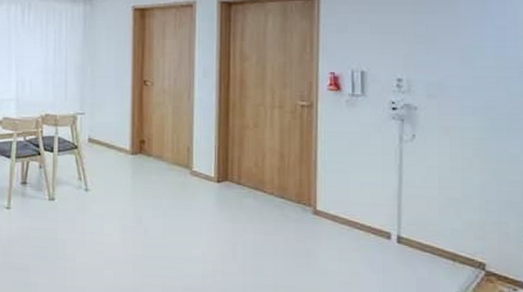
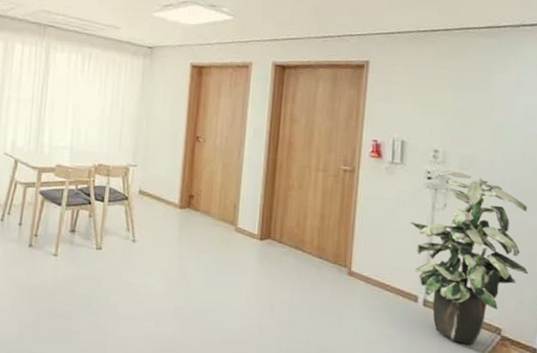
indoor plant: none [376,99,511,283] -> present [410,170,528,346]

